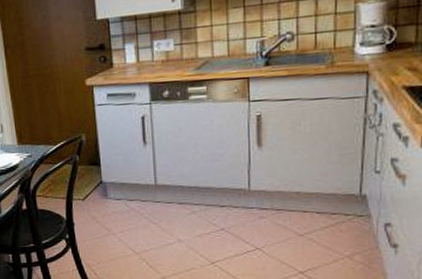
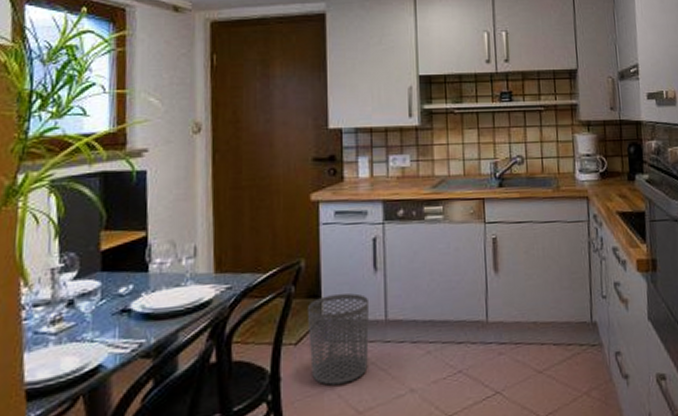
waste bin: none [90,162,142,231] -> present [308,293,369,385]

